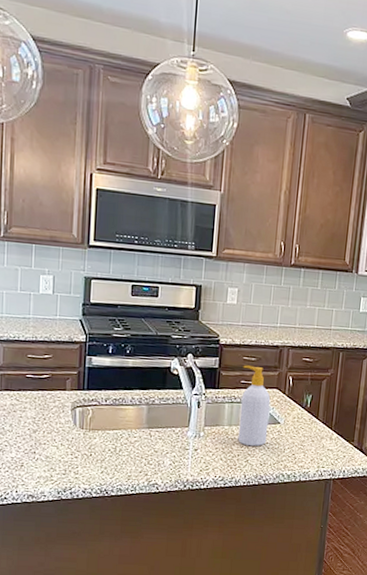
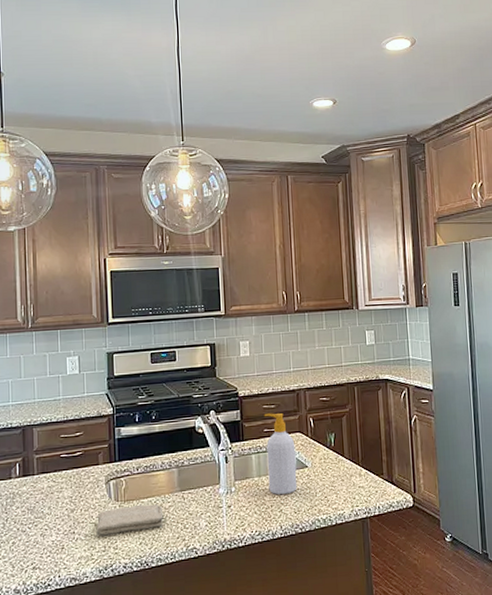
washcloth: none [57,435,128,460] -> present [96,504,164,535]

